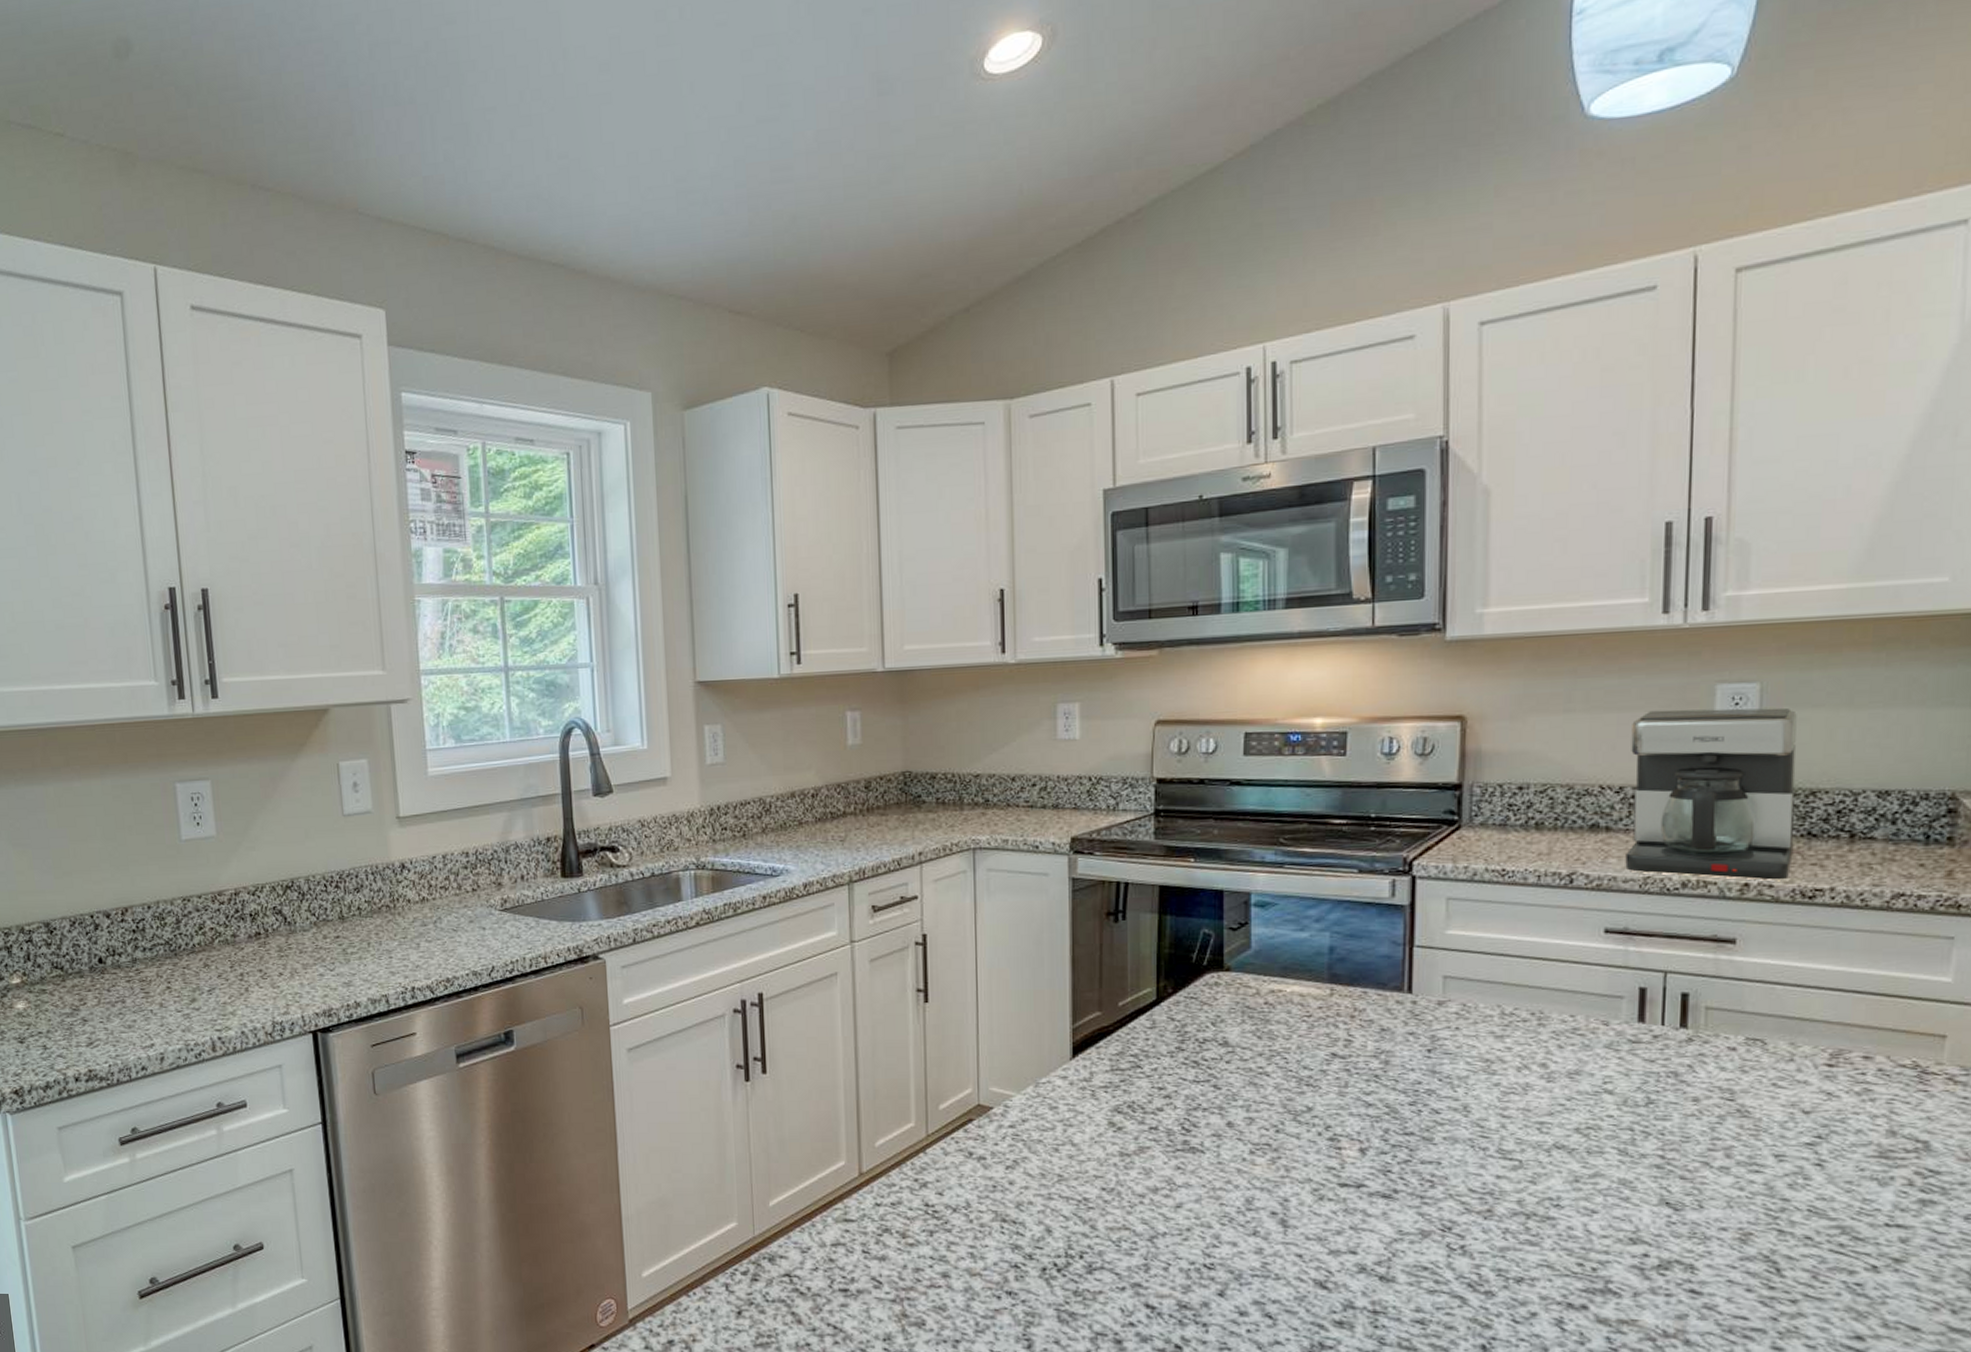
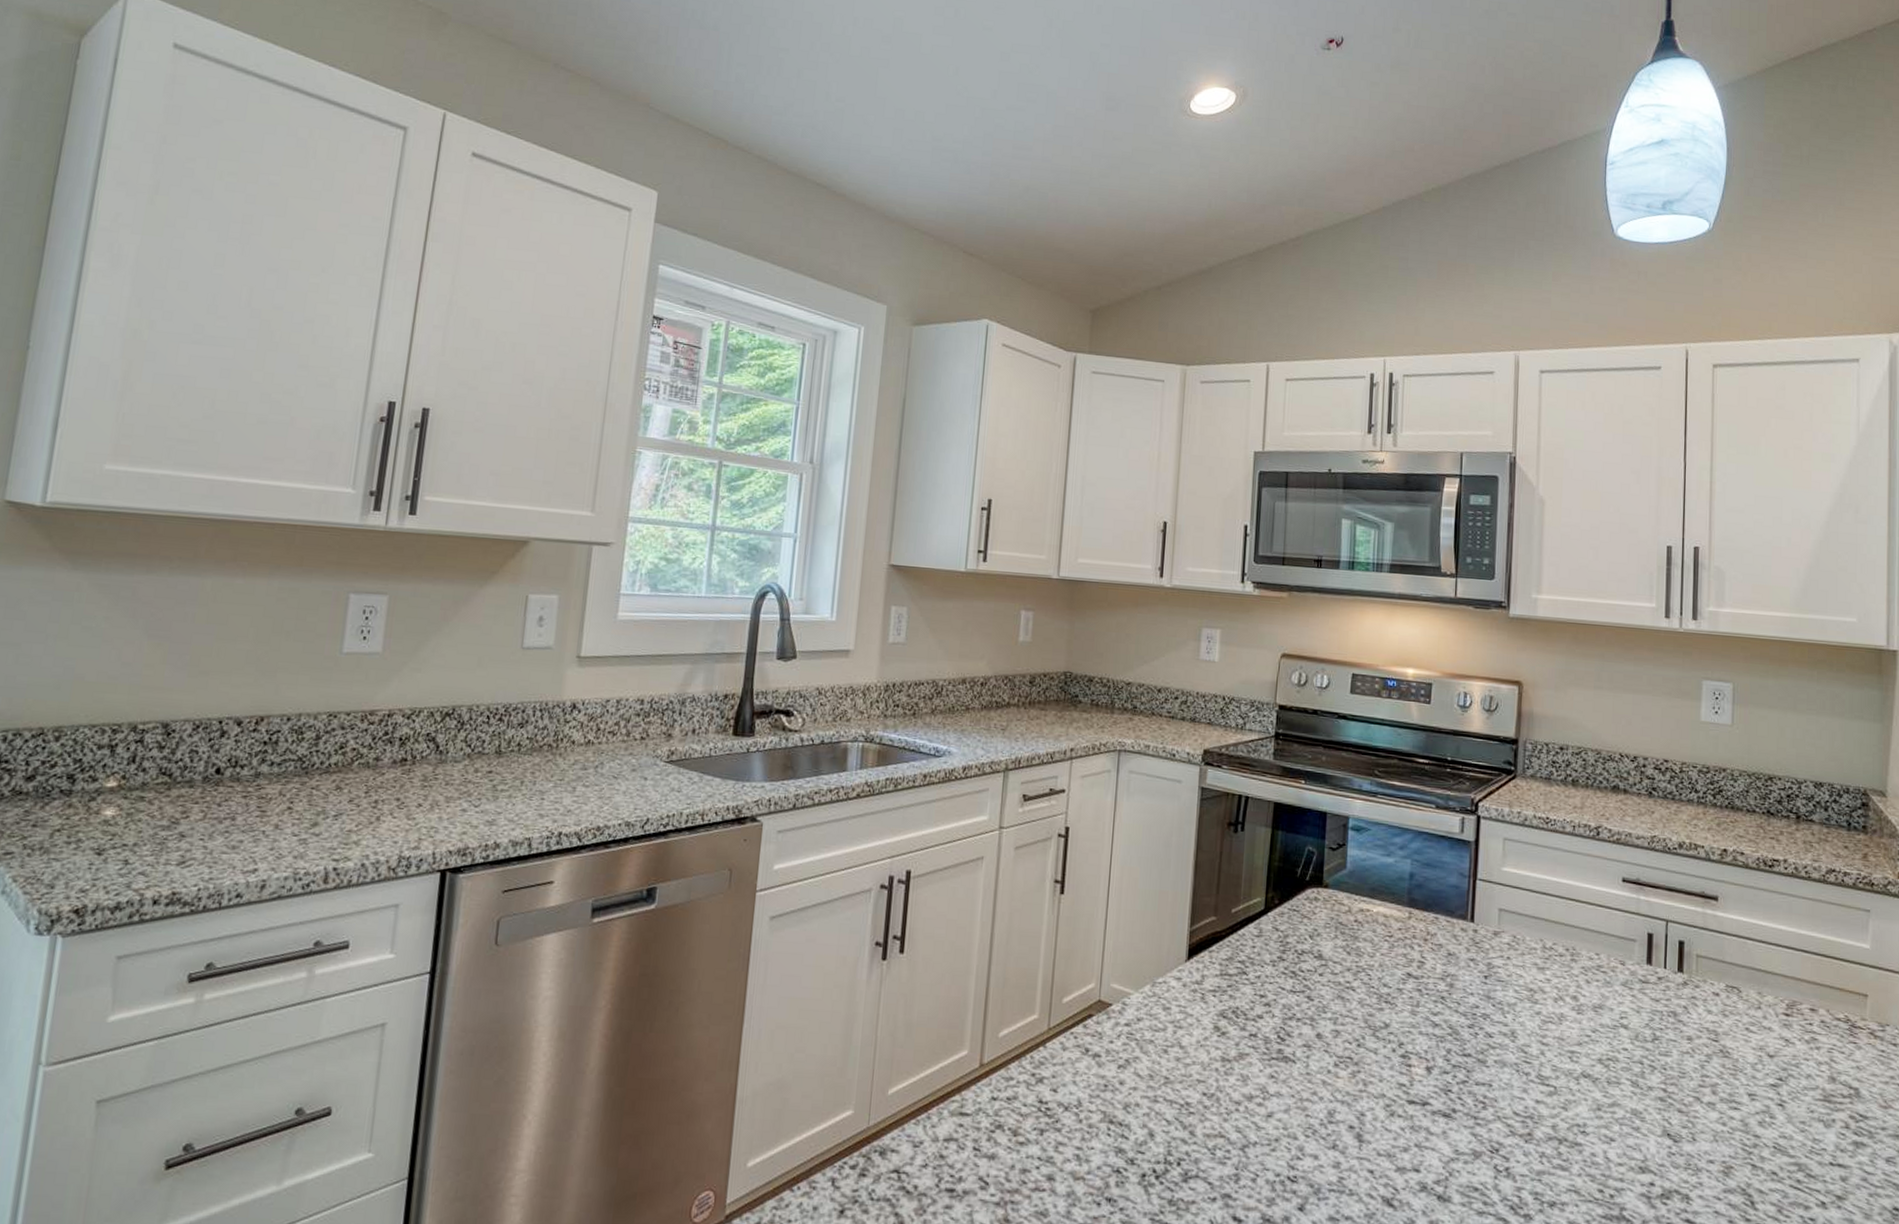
coffee maker: present [1625,707,1797,881] -> none [1638,695,1759,849]

